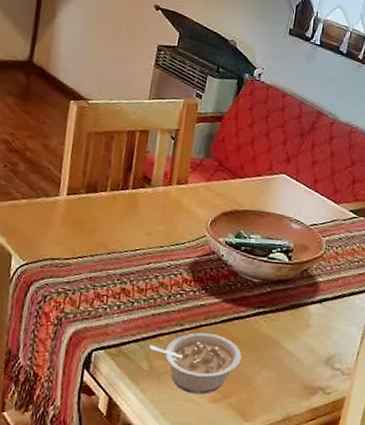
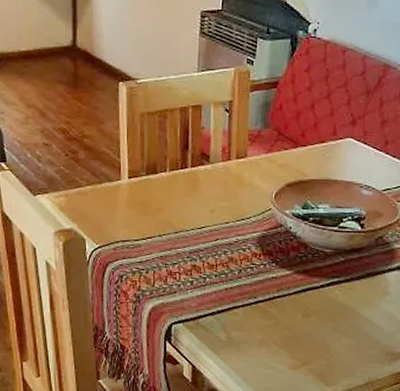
legume: present [149,332,241,395] -> none [225,304,318,362]

